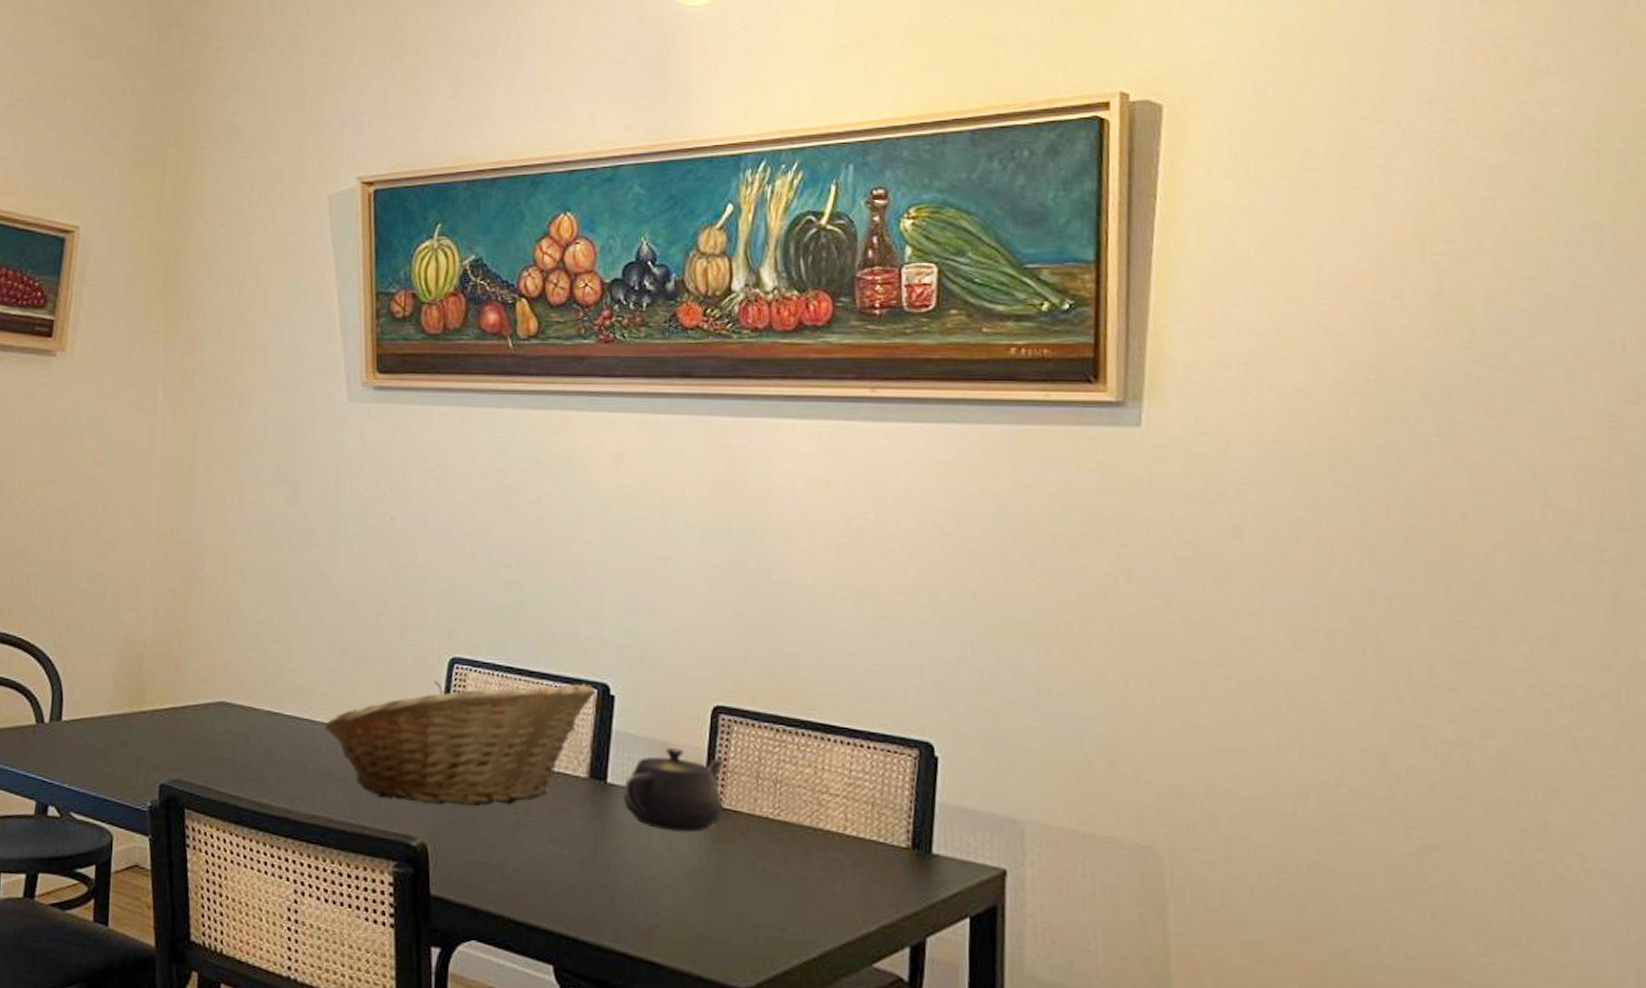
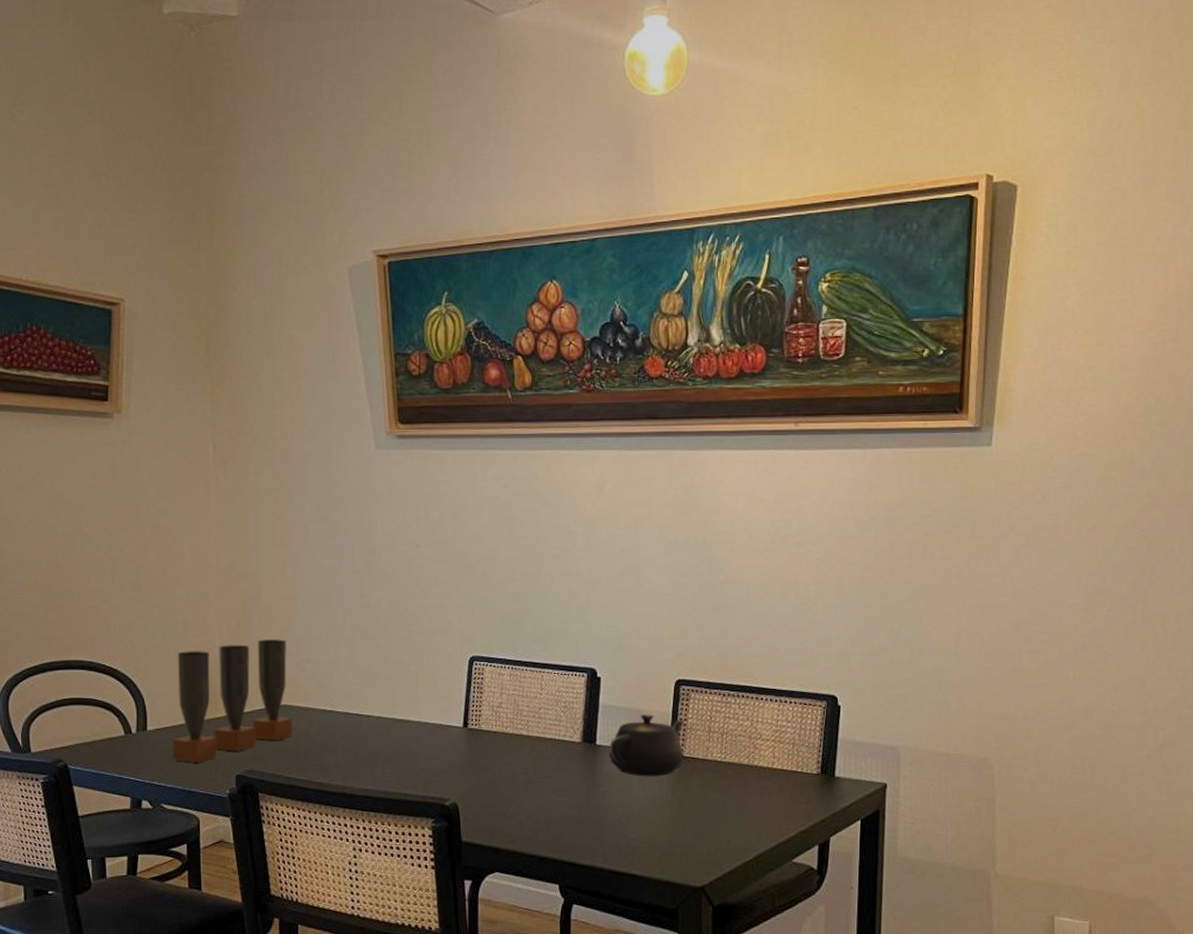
candle: none [88,620,231,766] -> present [172,639,293,763]
fruit basket: present [323,680,595,806] -> none [370,669,586,772]

